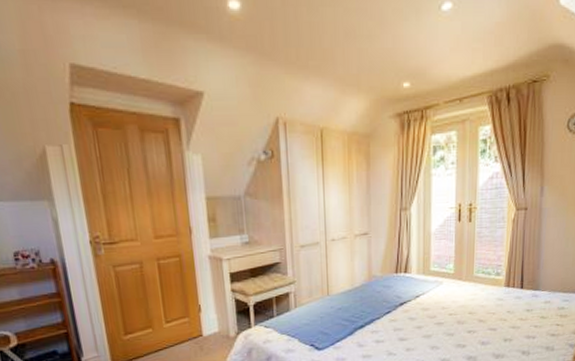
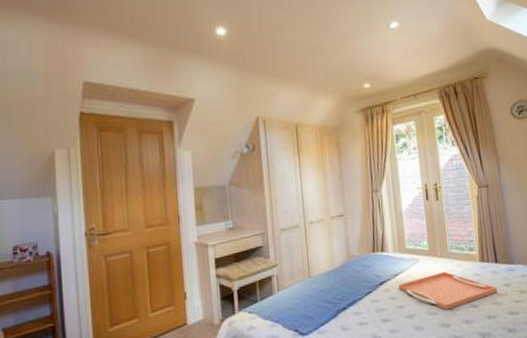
serving tray: none [418,295,518,332] -> present [398,271,497,310]

